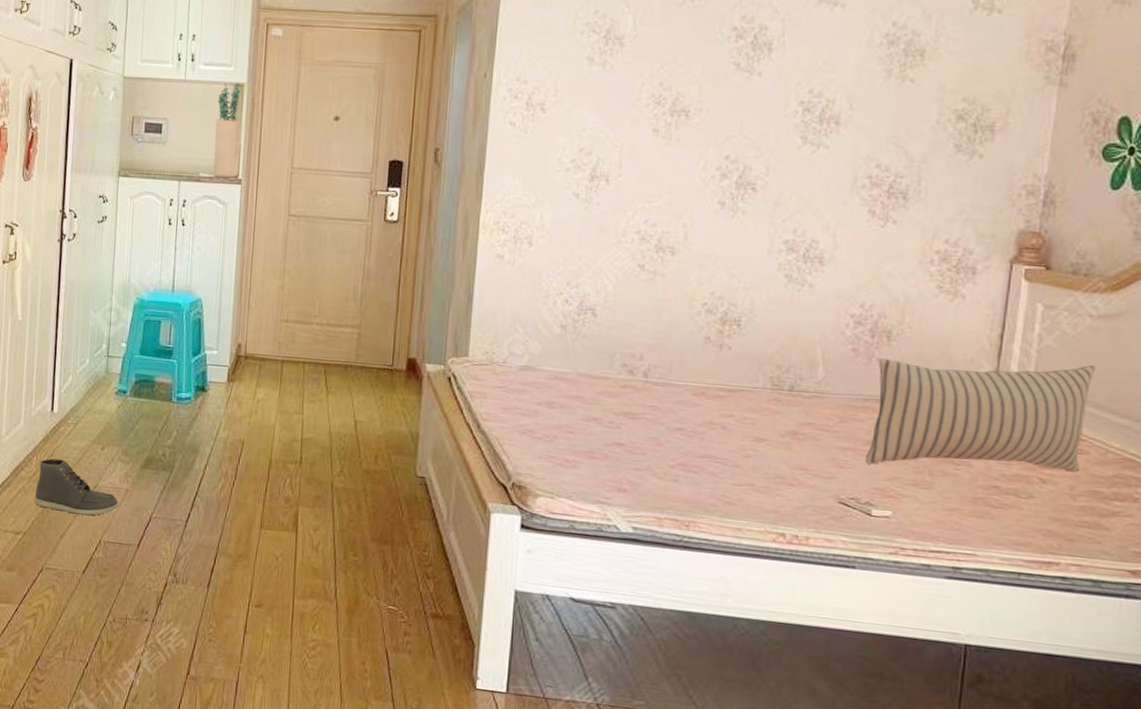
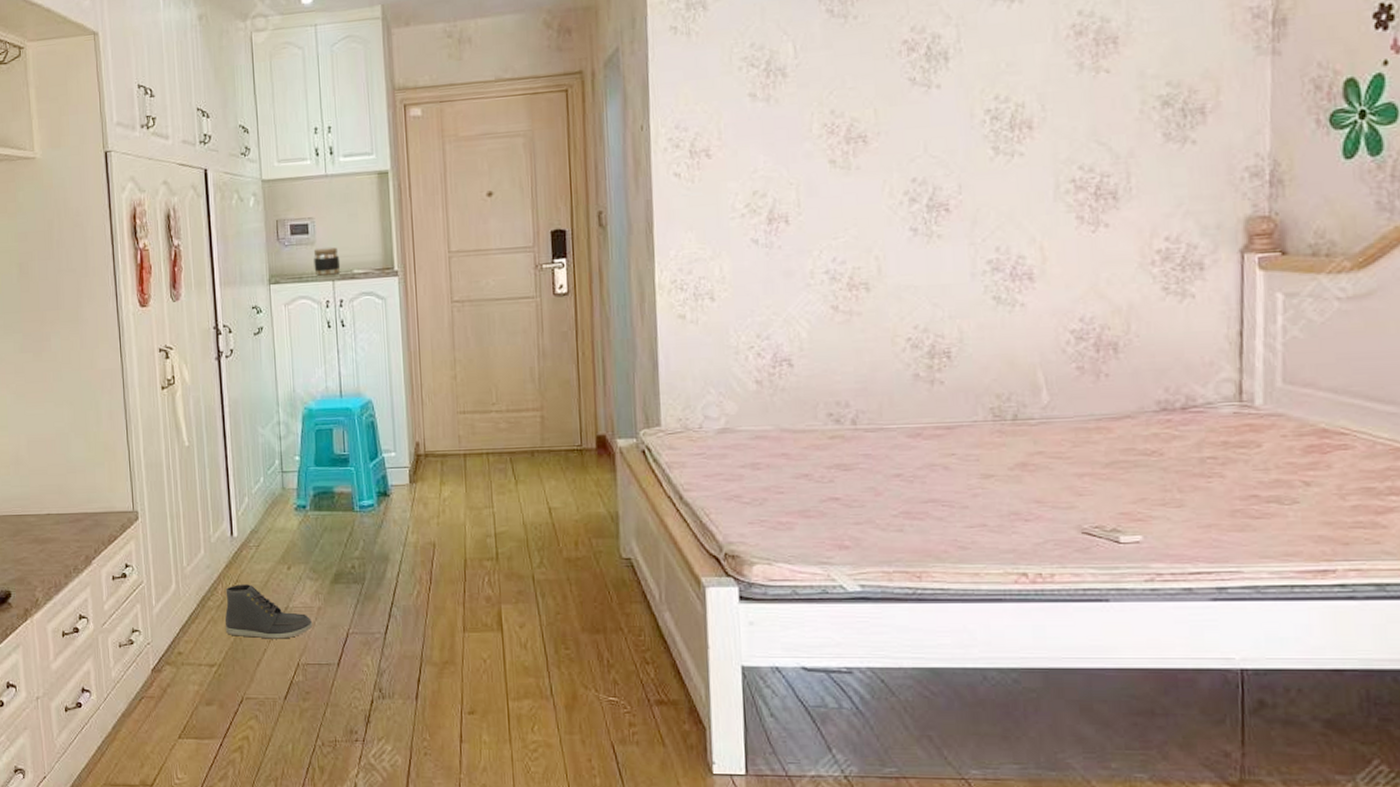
jar: none [163,148,189,175] -> present [313,246,341,276]
vase: present [213,82,242,179] -> none [363,171,394,273]
pillow: present [866,358,1096,473] -> none [1106,352,1351,488]

